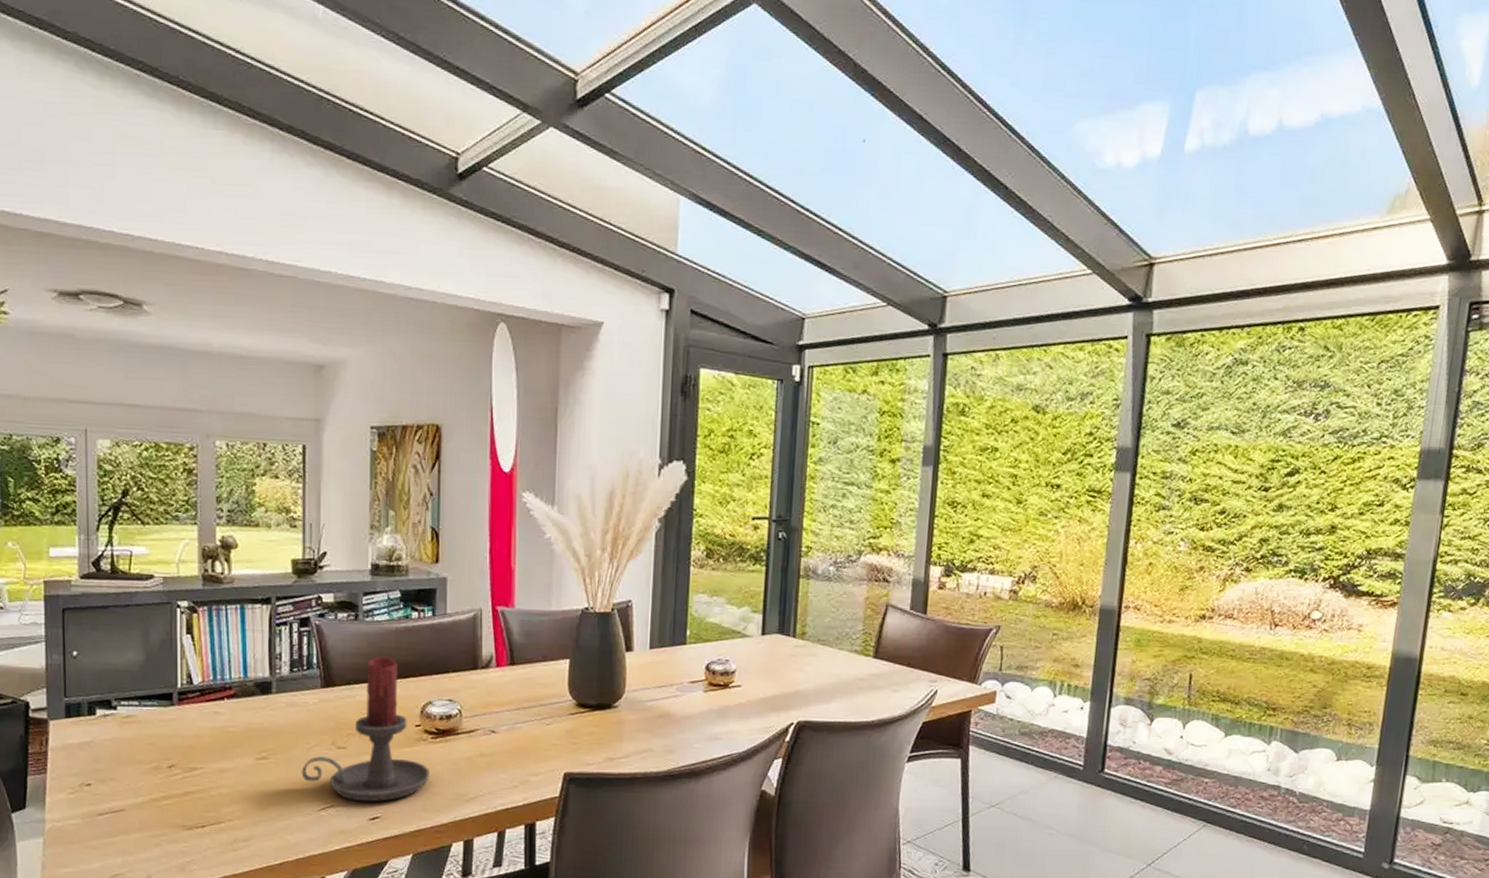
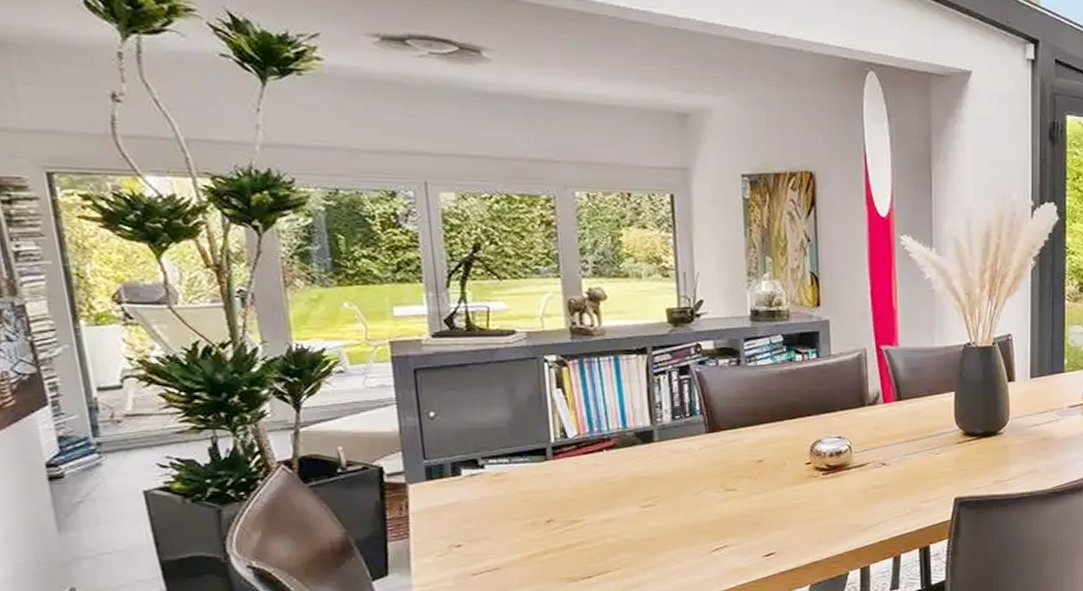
candle holder: present [301,656,429,802] -> none [690,399,823,540]

